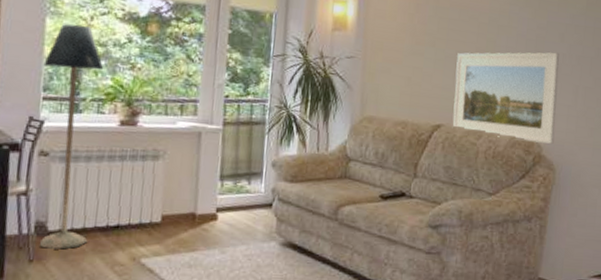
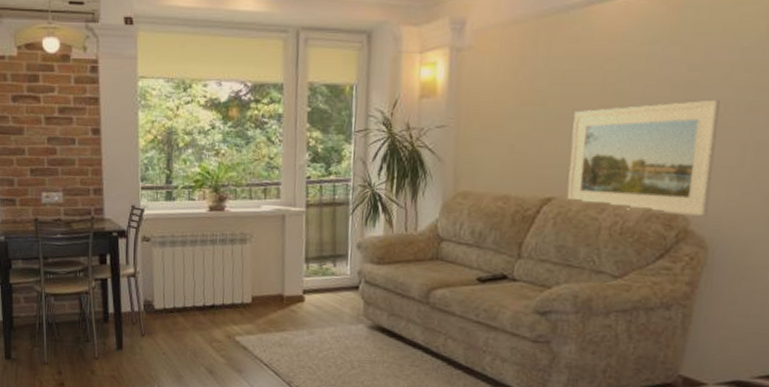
floor lamp: present [40,24,104,249] -> none [139,116,192,326]

